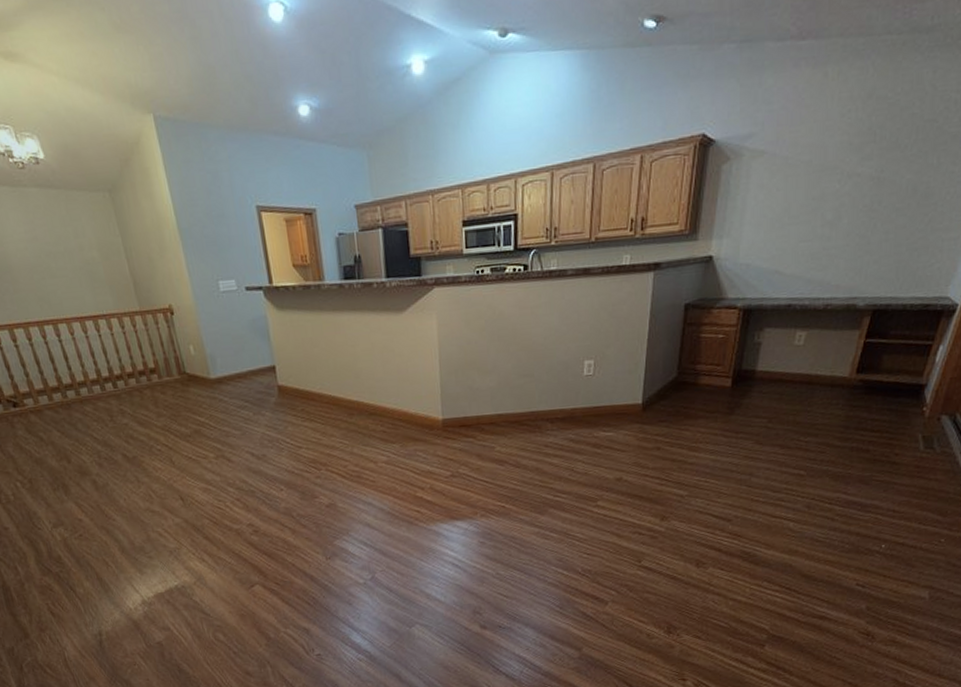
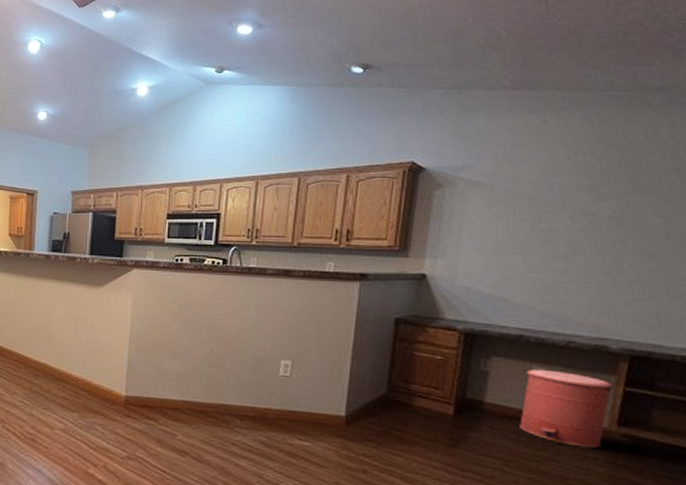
trash can: none [783,333,857,397] -> present [519,369,613,449]

